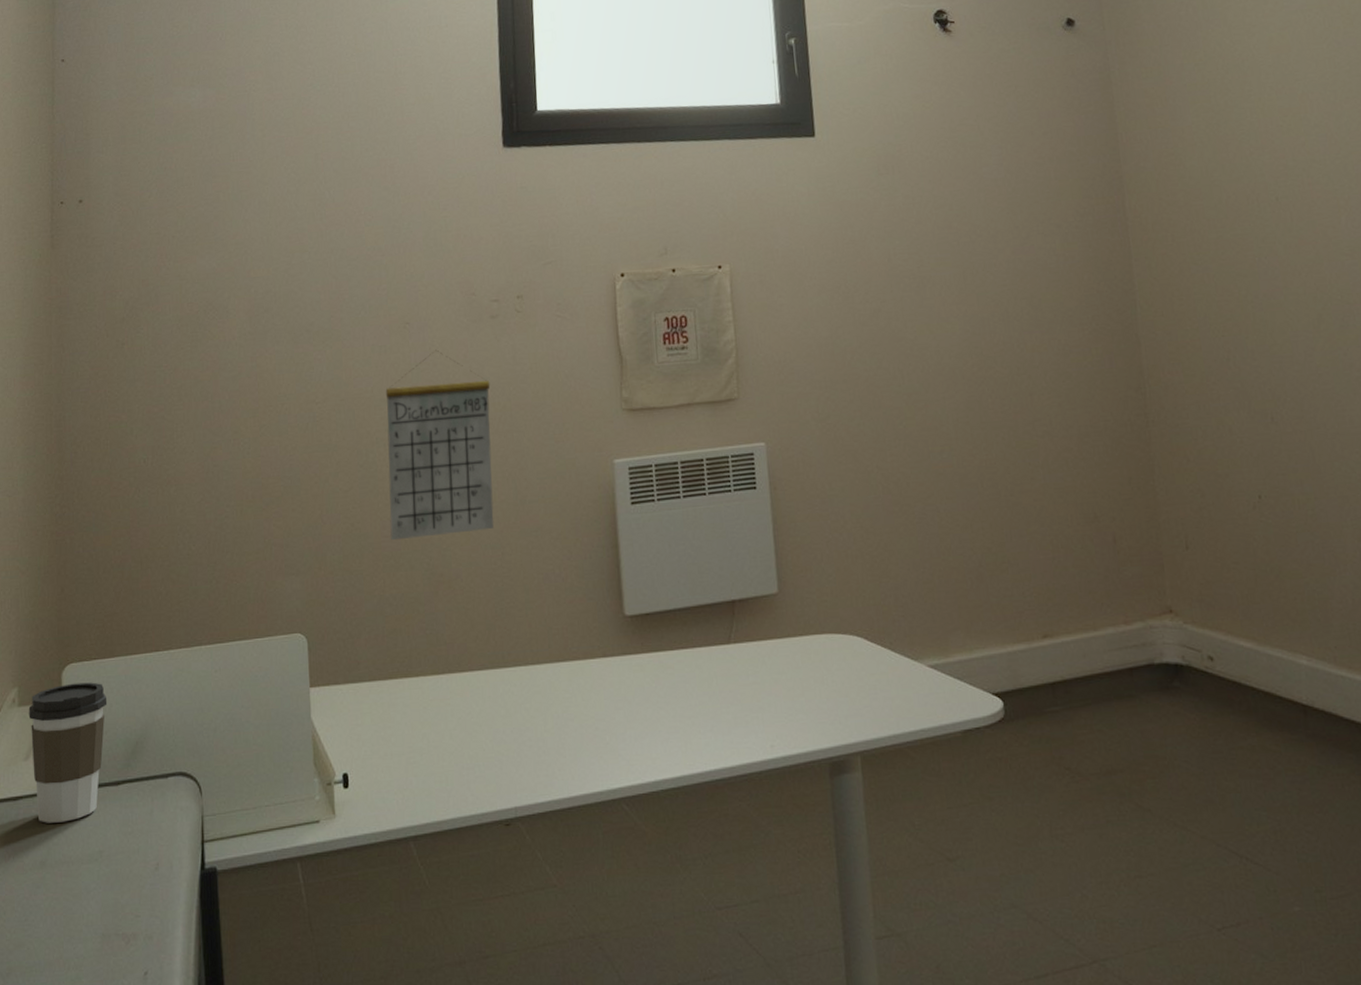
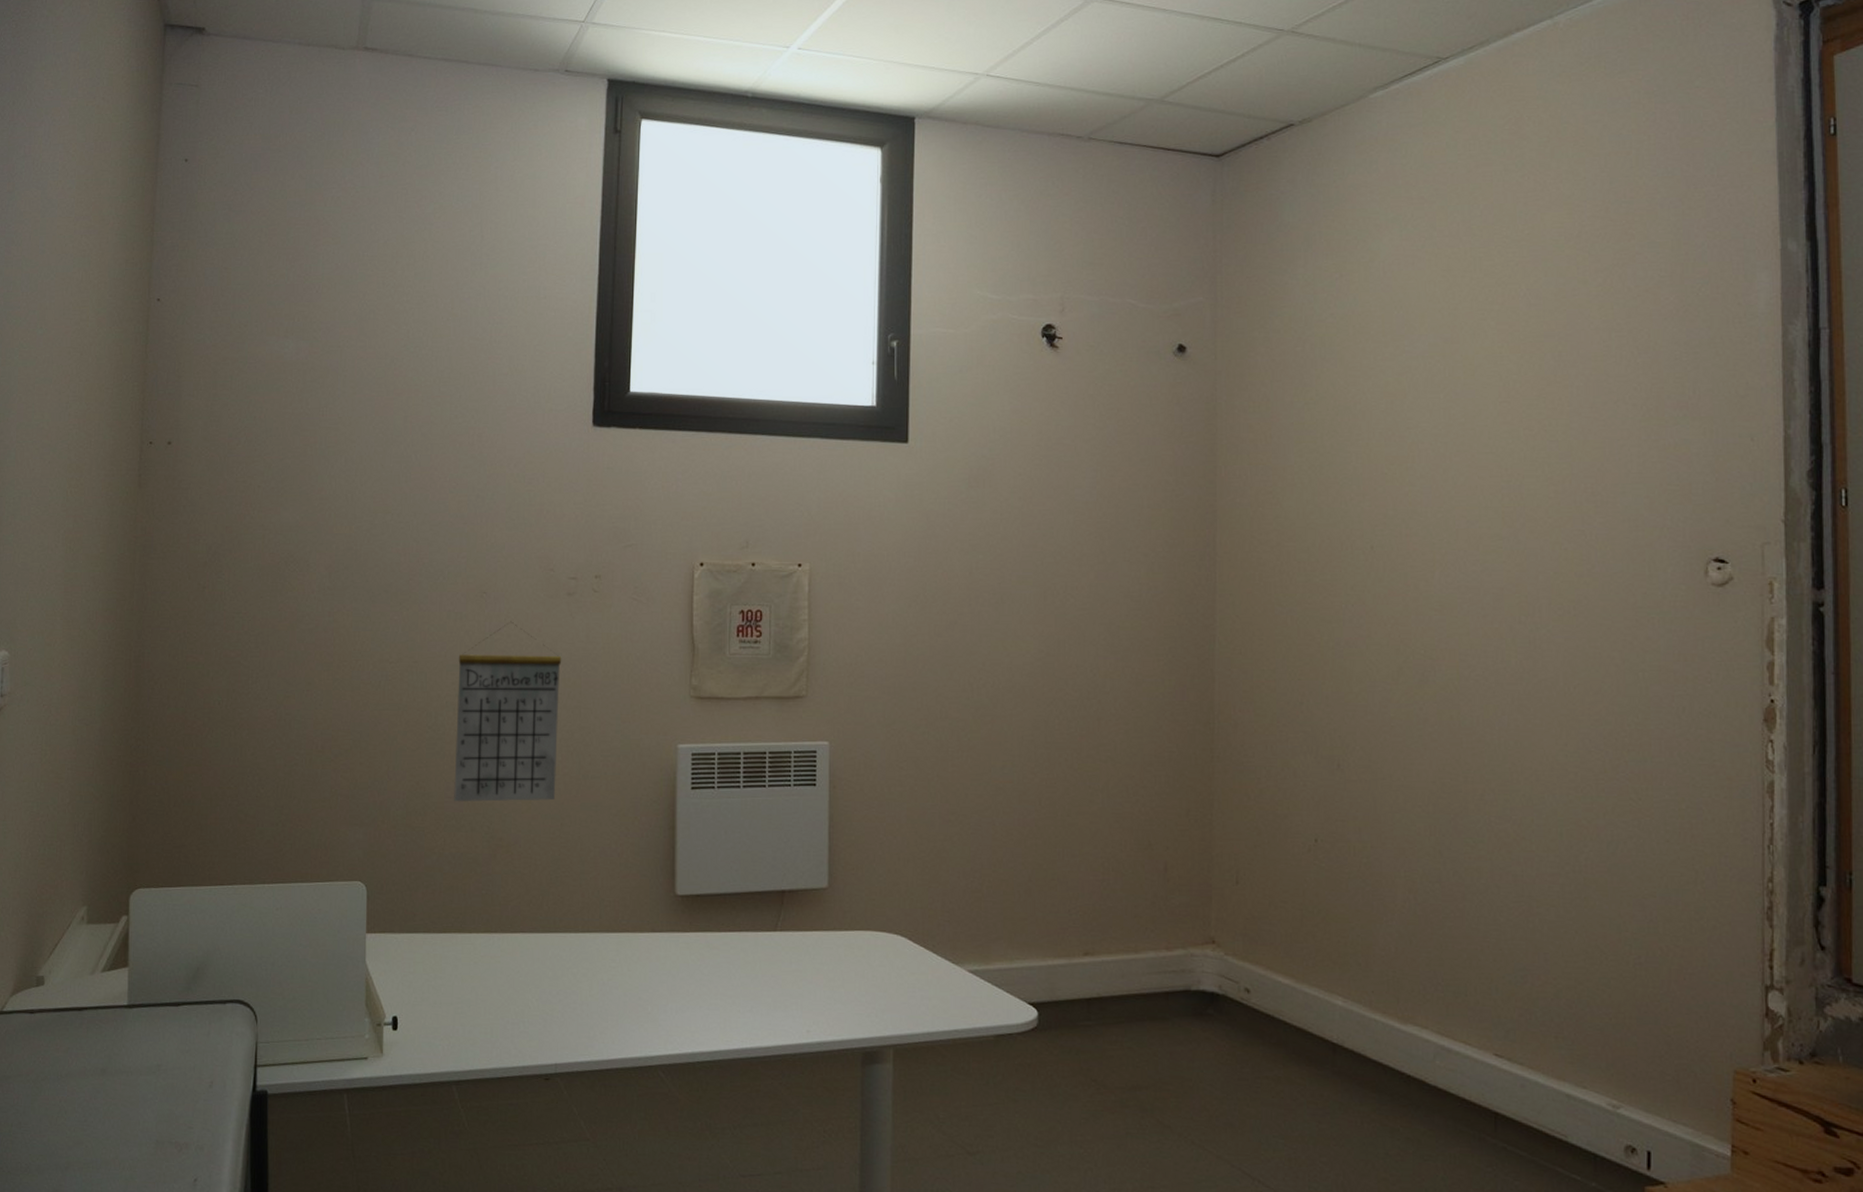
coffee cup: present [28,682,108,823] -> none [96,907,172,1035]

